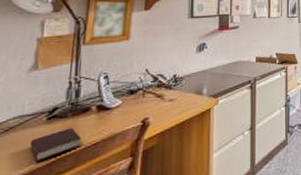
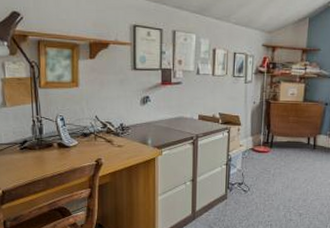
book: present [29,127,82,162] -> none [10,158,49,181]

